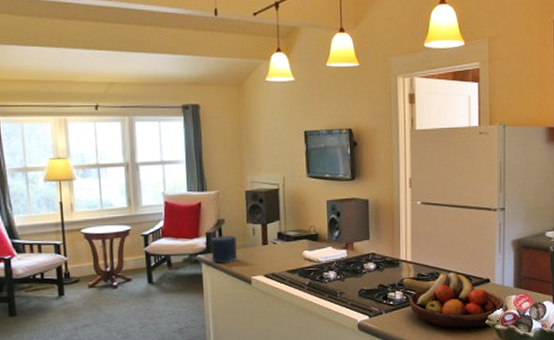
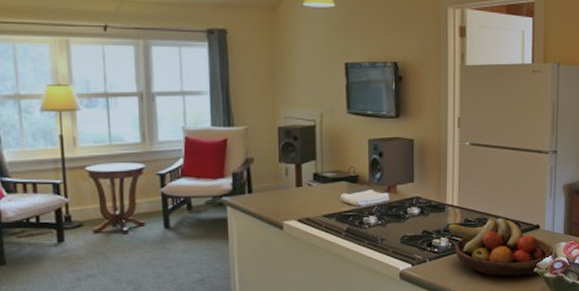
candle: present [210,235,237,264] -> none [237,176,267,207]

